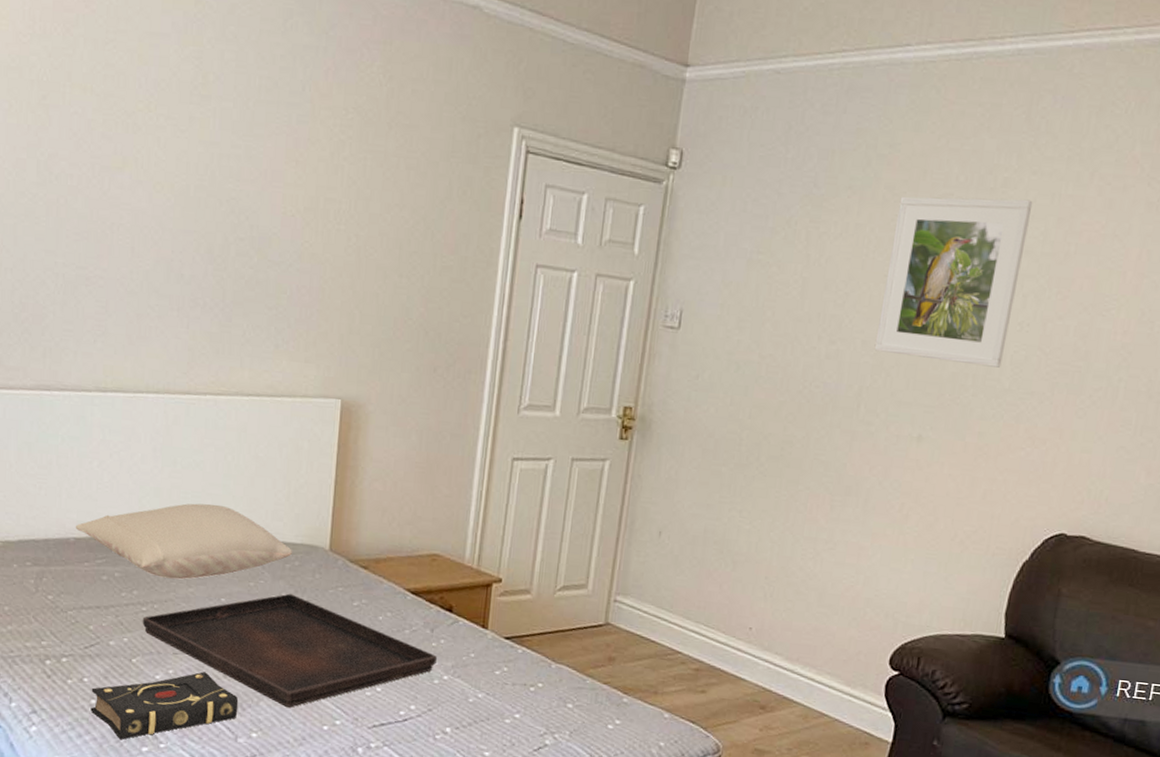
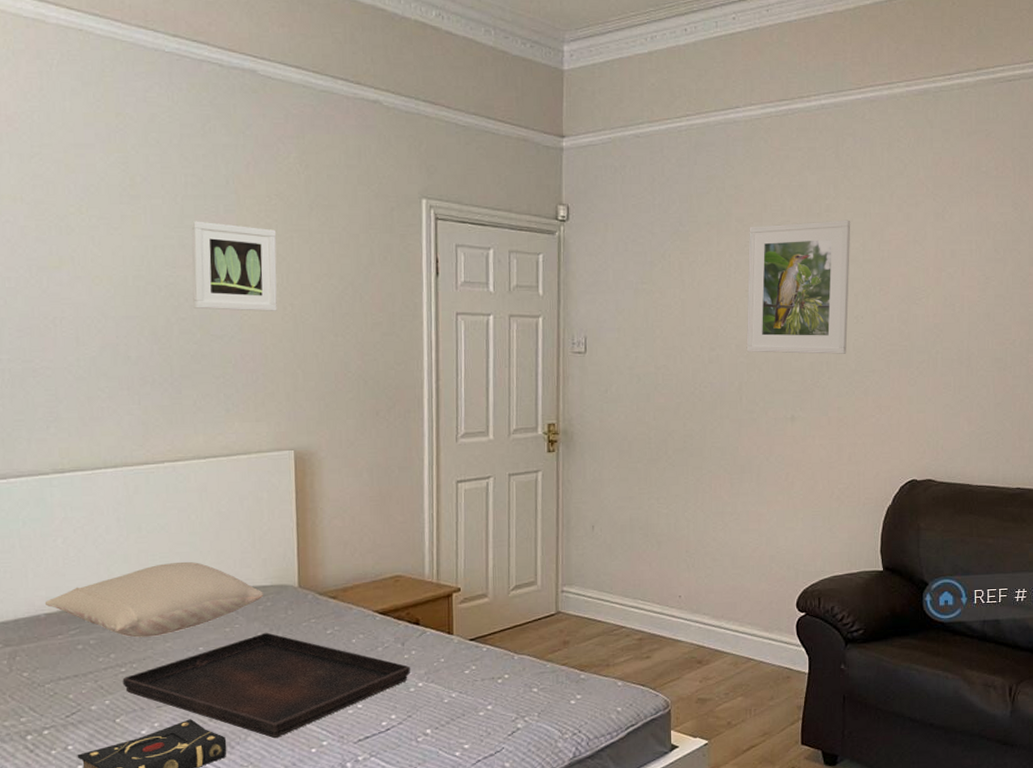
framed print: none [253,130,350,241] -> present [191,221,277,311]

